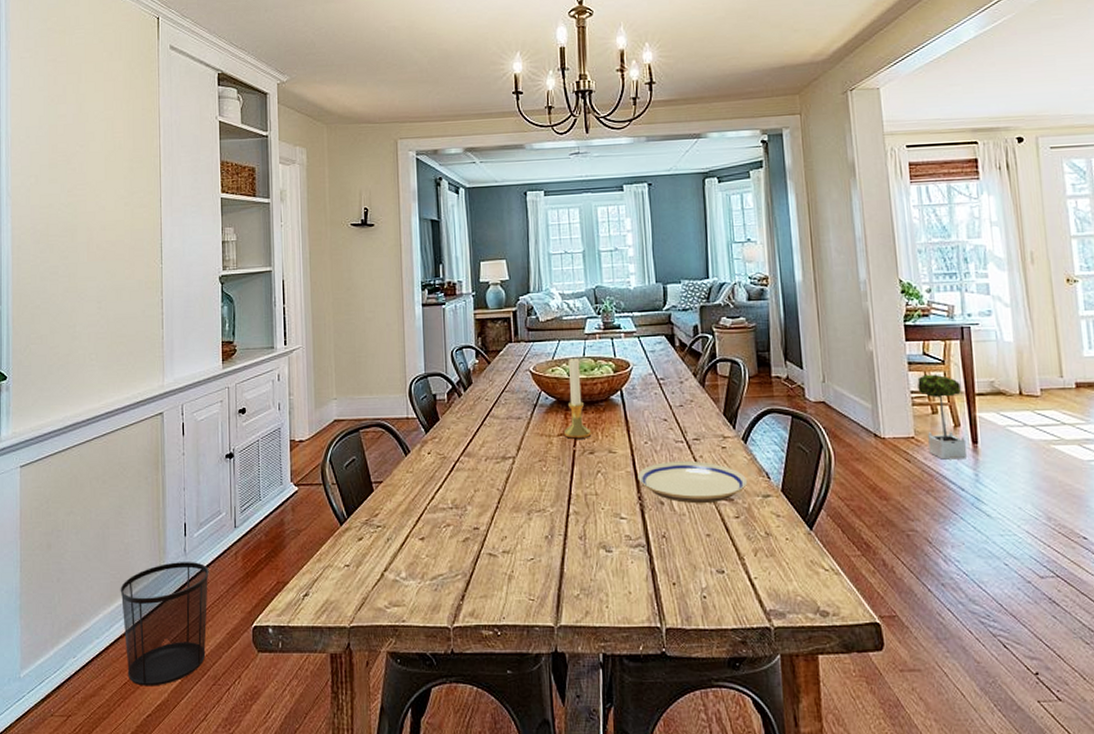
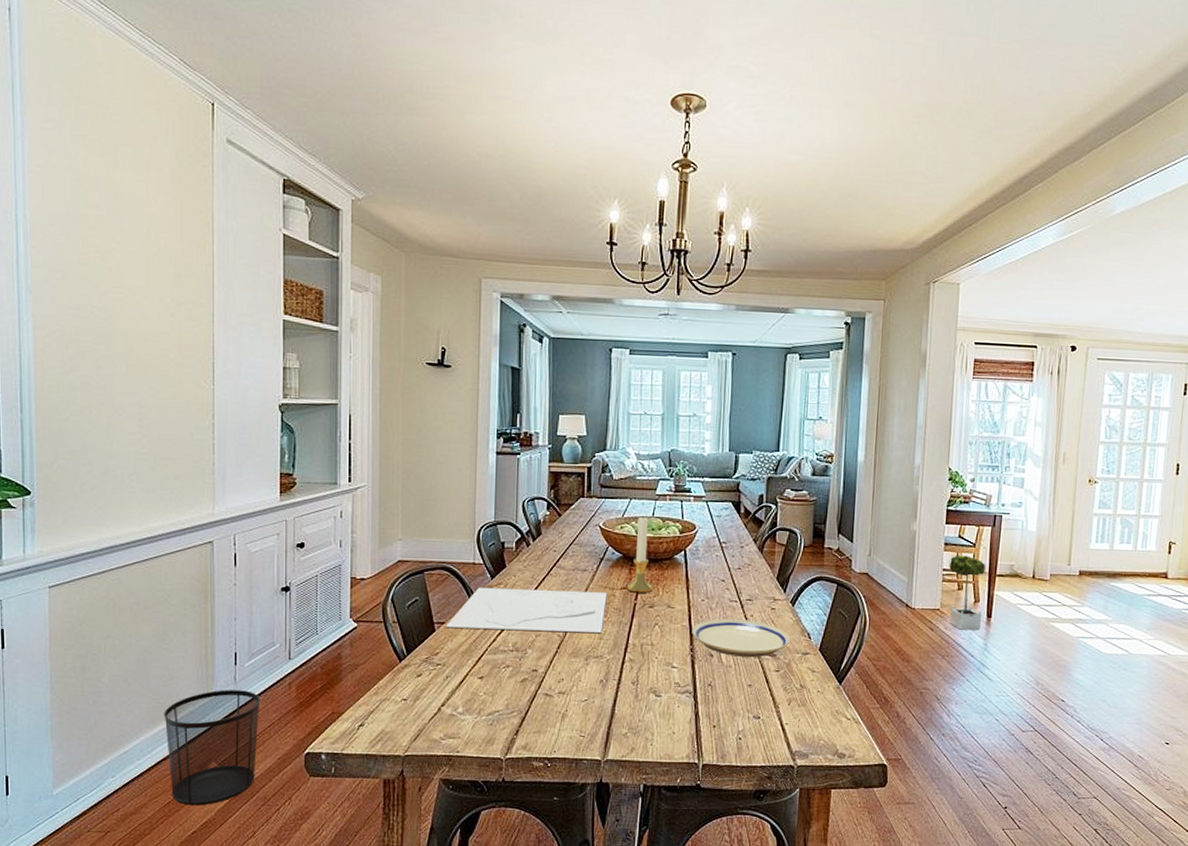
napkin: none [383,439,545,487] -> present [445,587,607,633]

